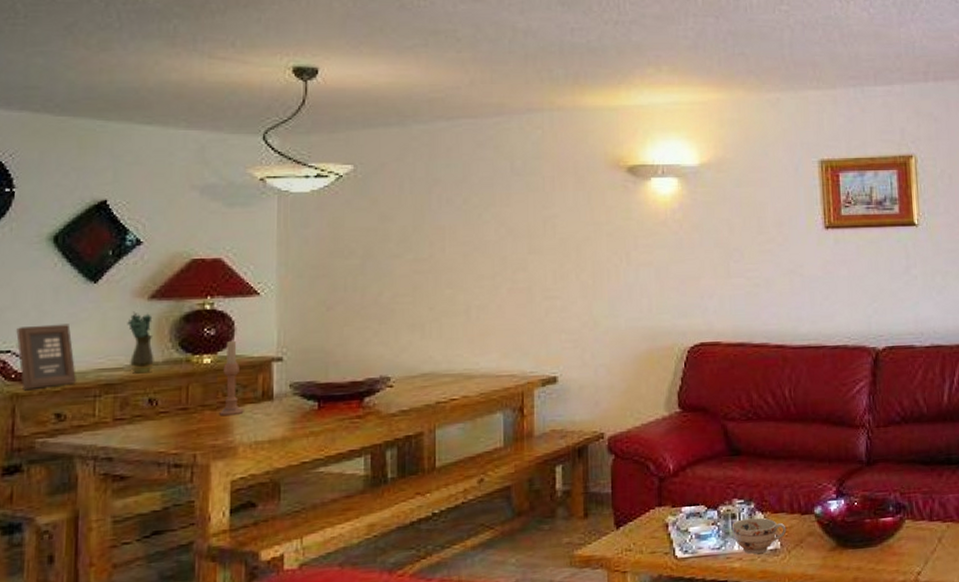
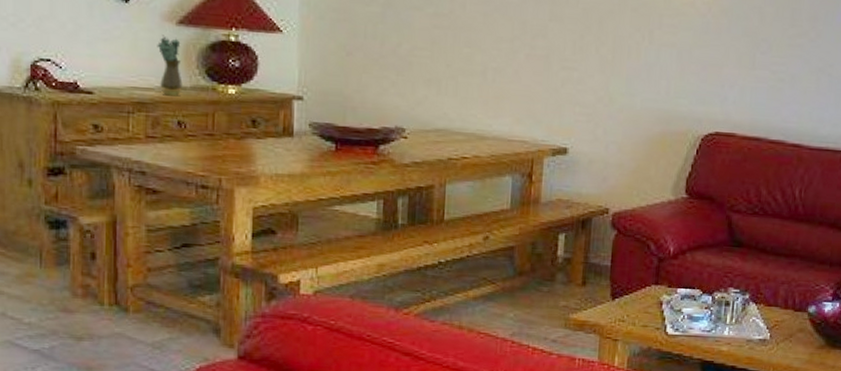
picture frame: present [16,324,76,390] -> none [55,38,111,99]
candlestick: present [219,341,244,417] -> none [243,75,266,147]
teacup: present [732,517,787,554] -> none [724,307,778,341]

